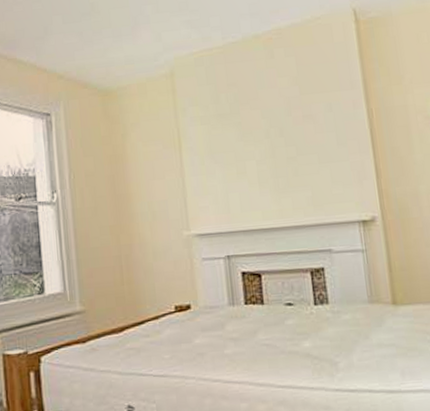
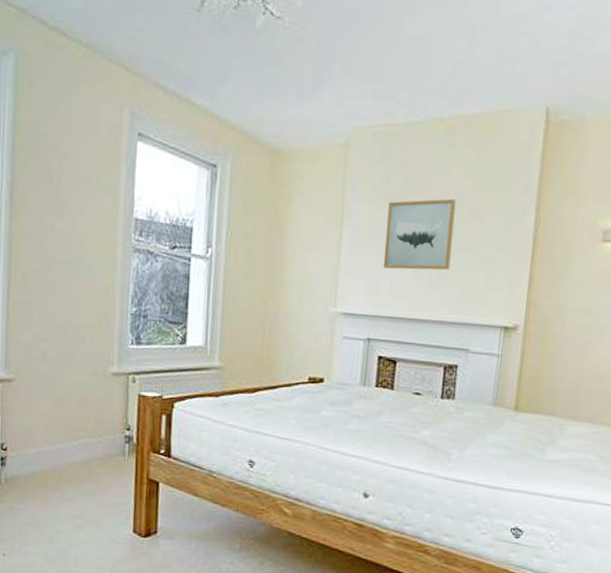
wall art: none [222,106,295,184] -> present [383,198,456,270]

